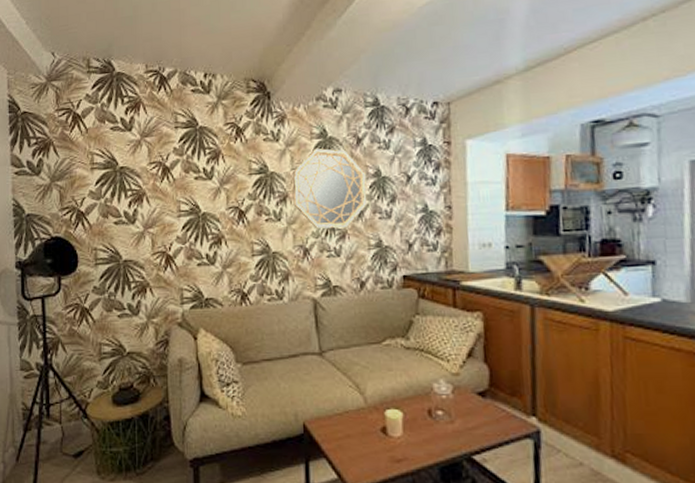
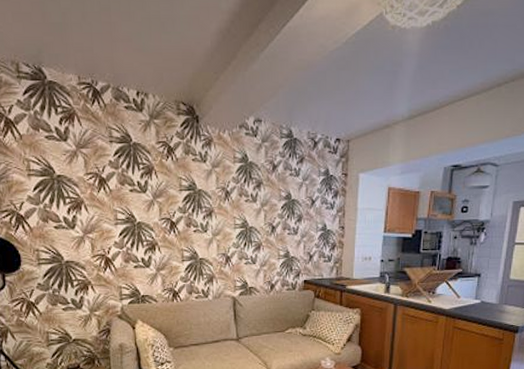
home mirror: present [292,148,367,229] -> none [217,172,279,241]

